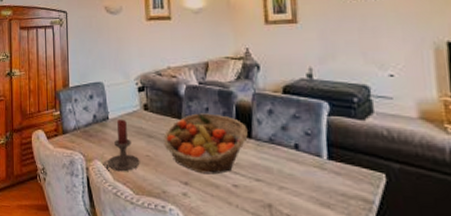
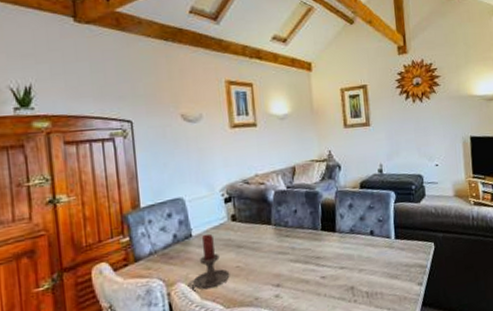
fruit basket: present [163,113,248,175] -> none [253,215,333,273]

